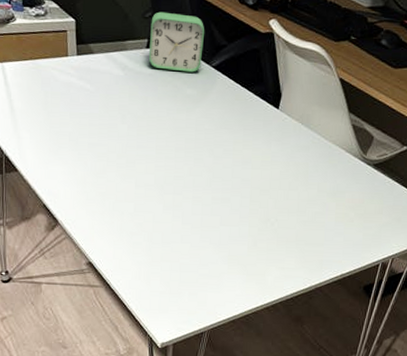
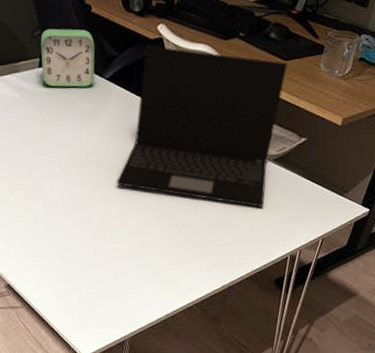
laptop: none [212,39,397,211] -> present [117,45,288,207]

